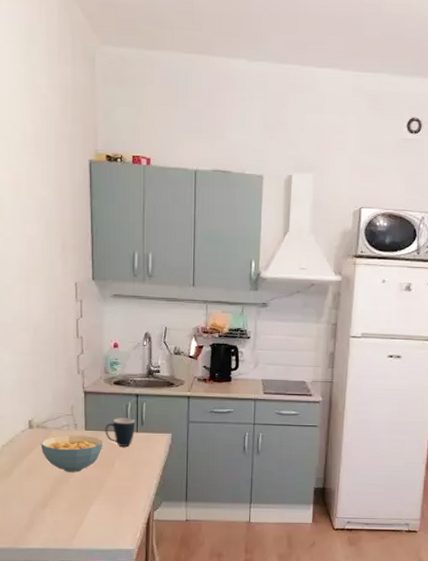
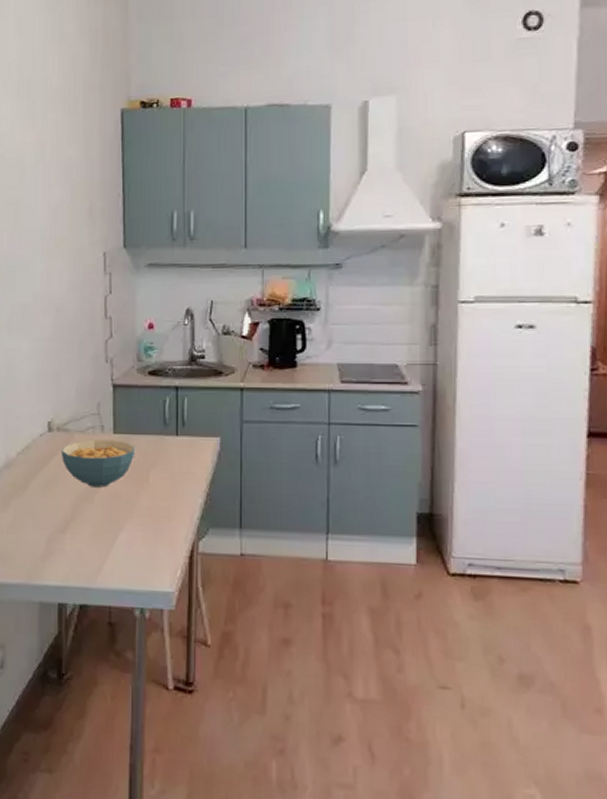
mug: present [105,418,135,447] -> none [137,417,174,454]

